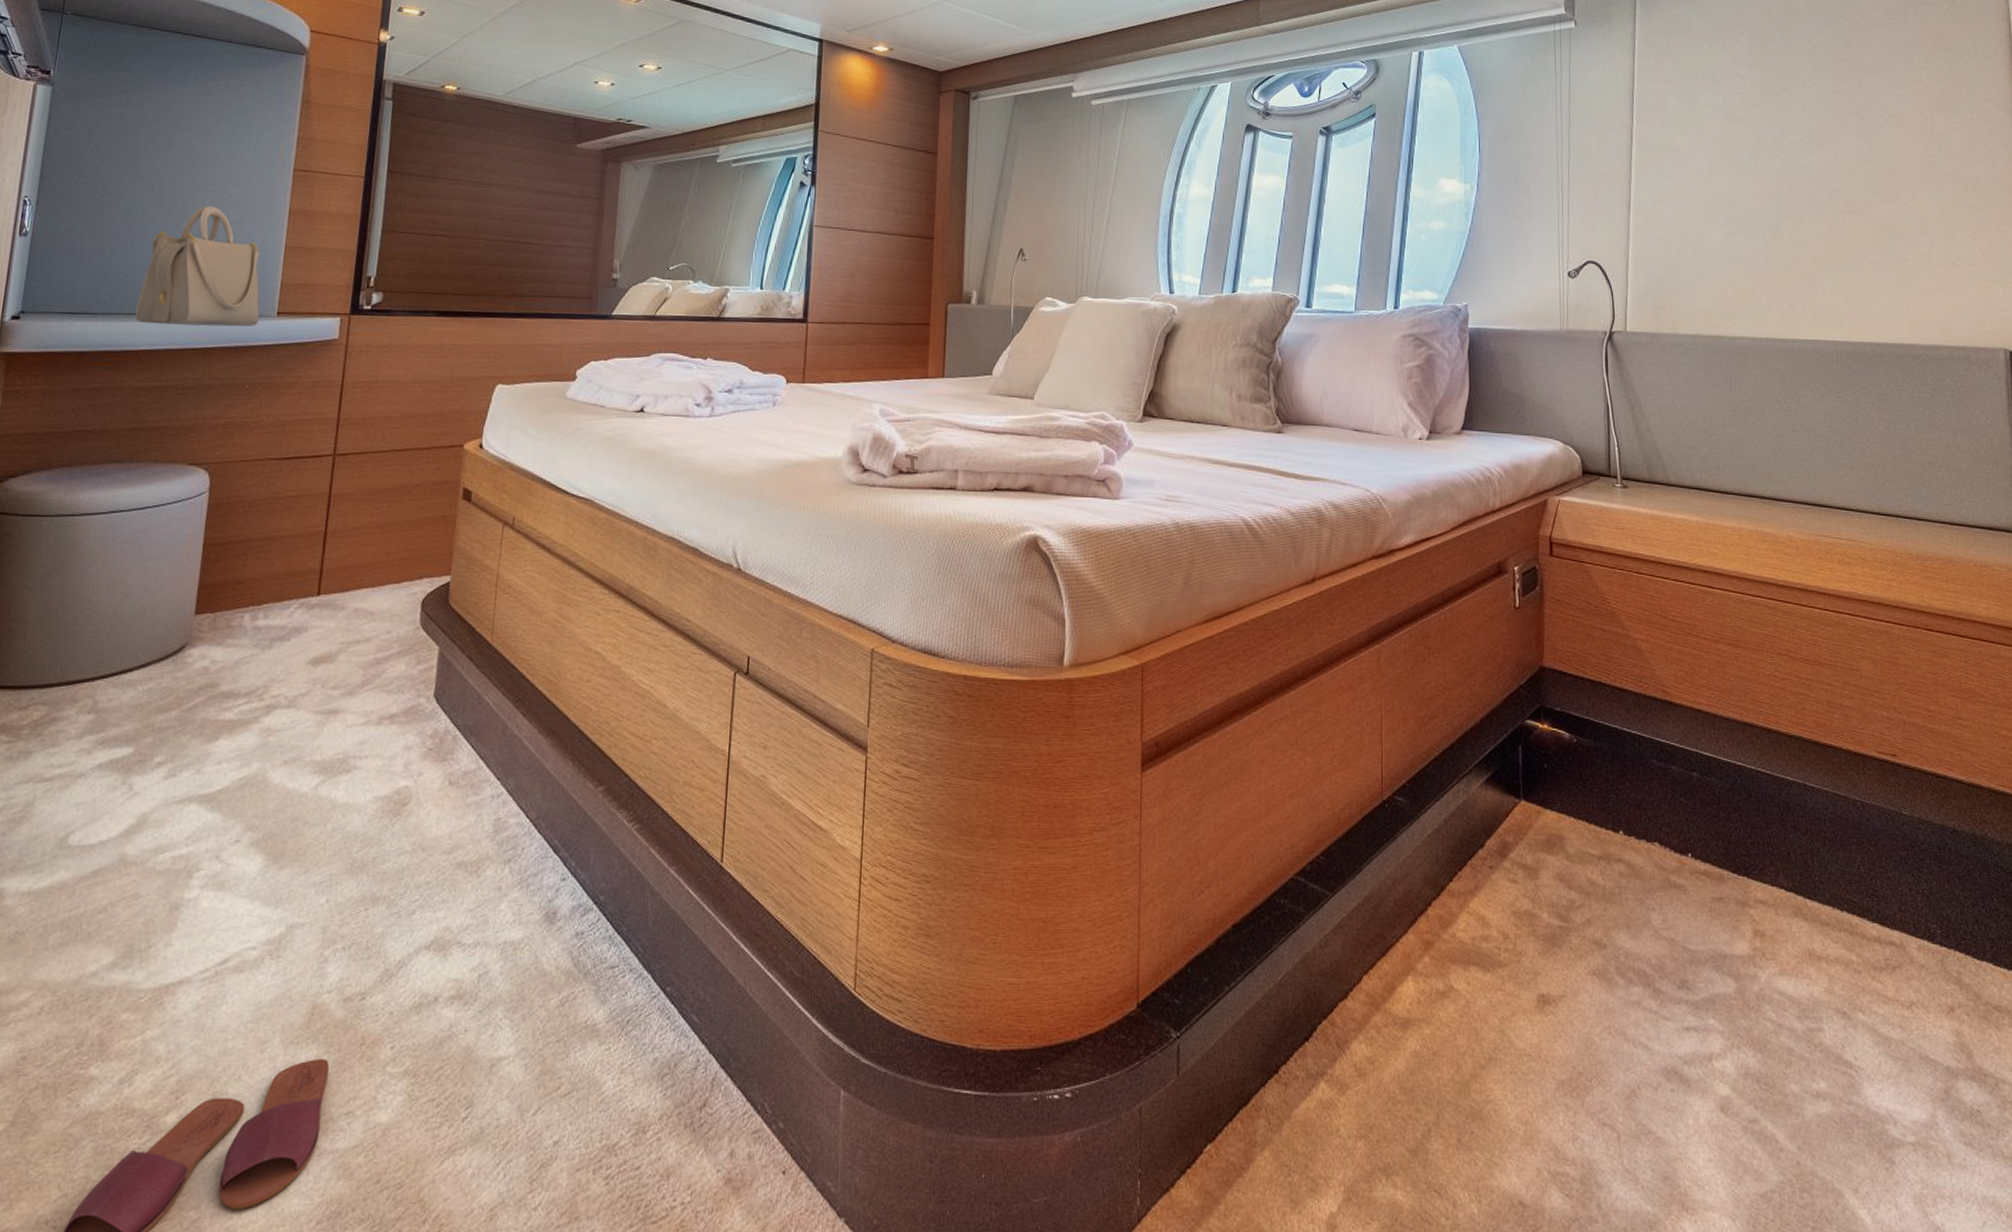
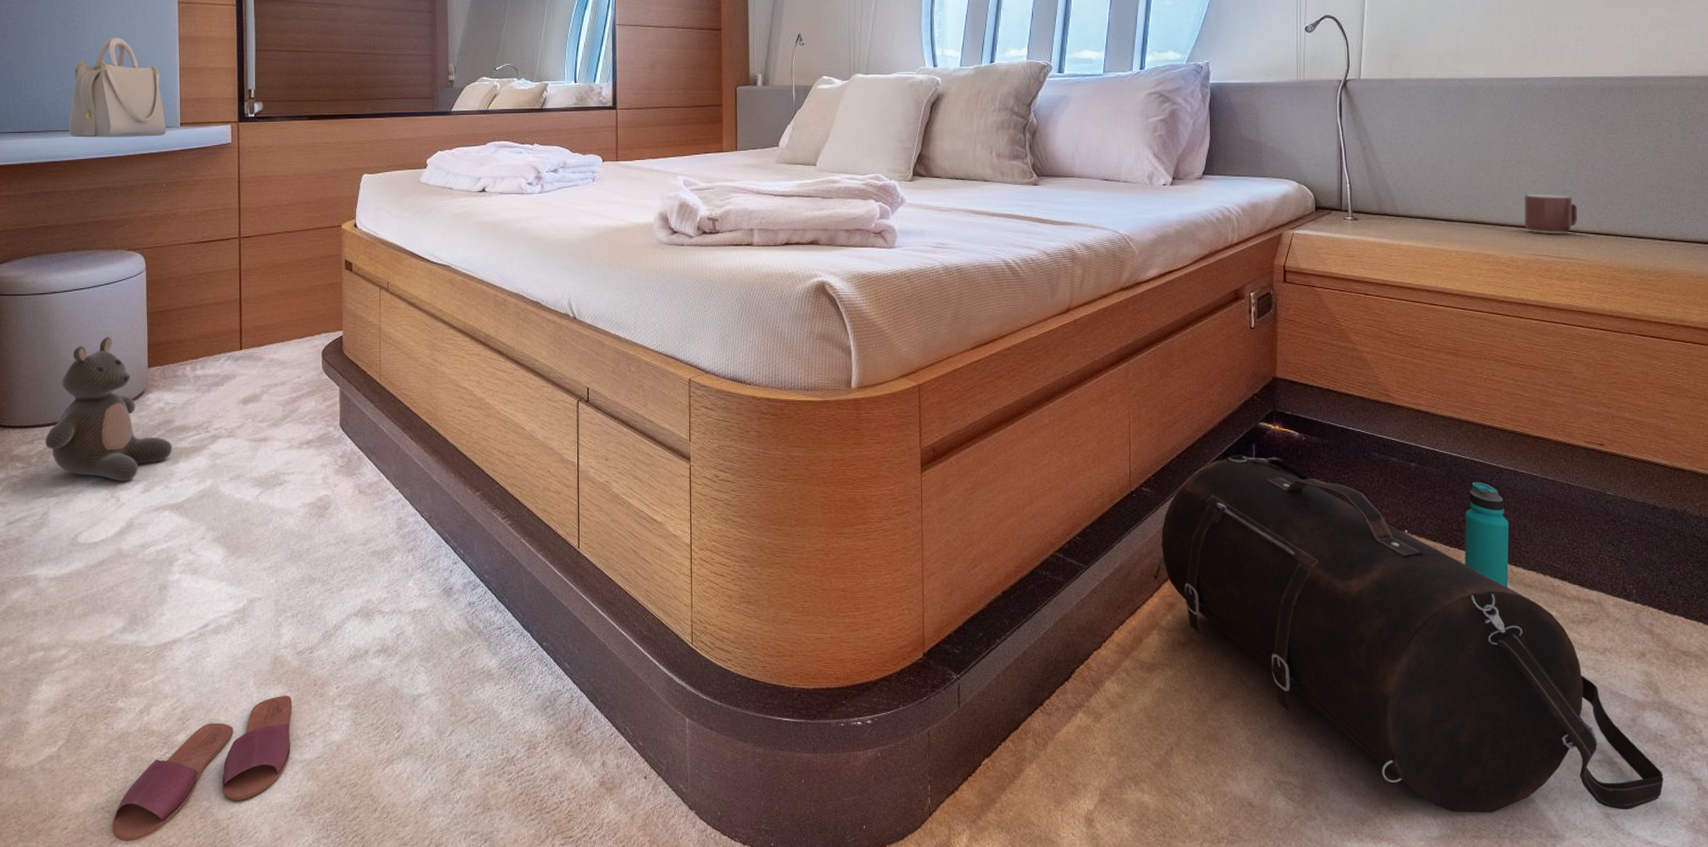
stuffed bear: none [43,573,213,763] -> present [44,337,172,481]
duffel bag: none [1408,758,1984,1212] -> present [1153,454,1663,813]
water bottle: none [1753,796,1803,926] -> present [1465,481,1510,588]
mug: none [1799,466,1855,513] -> present [1524,194,1577,235]

